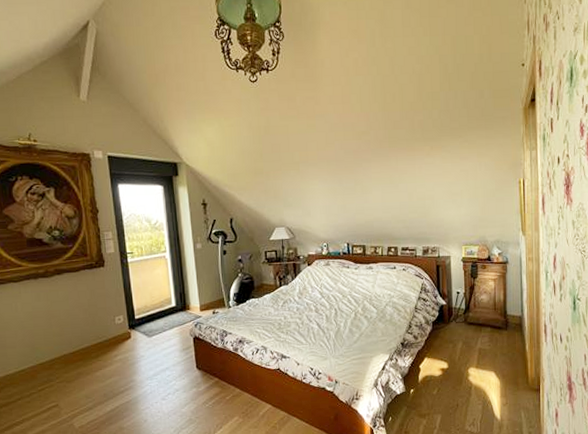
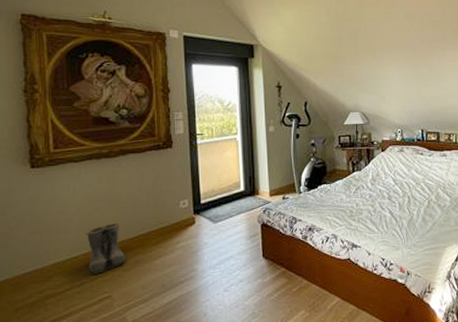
boots: none [30,338,71,385] -> present [86,222,128,274]

